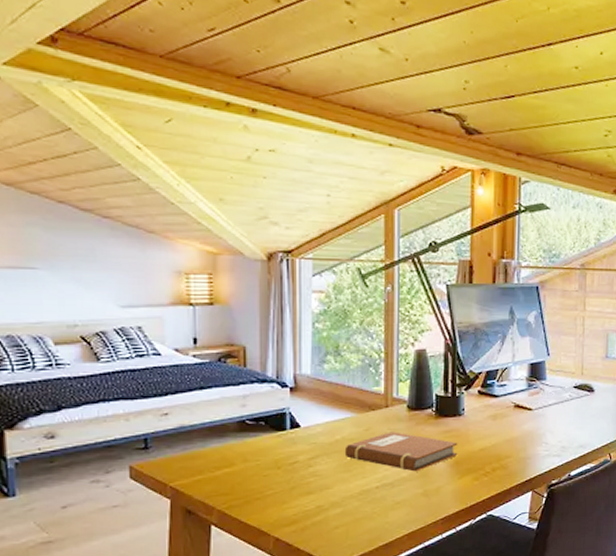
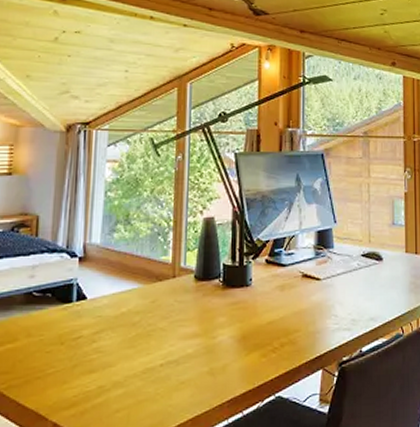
notebook: present [344,432,458,472] -> none [129,303,245,348]

